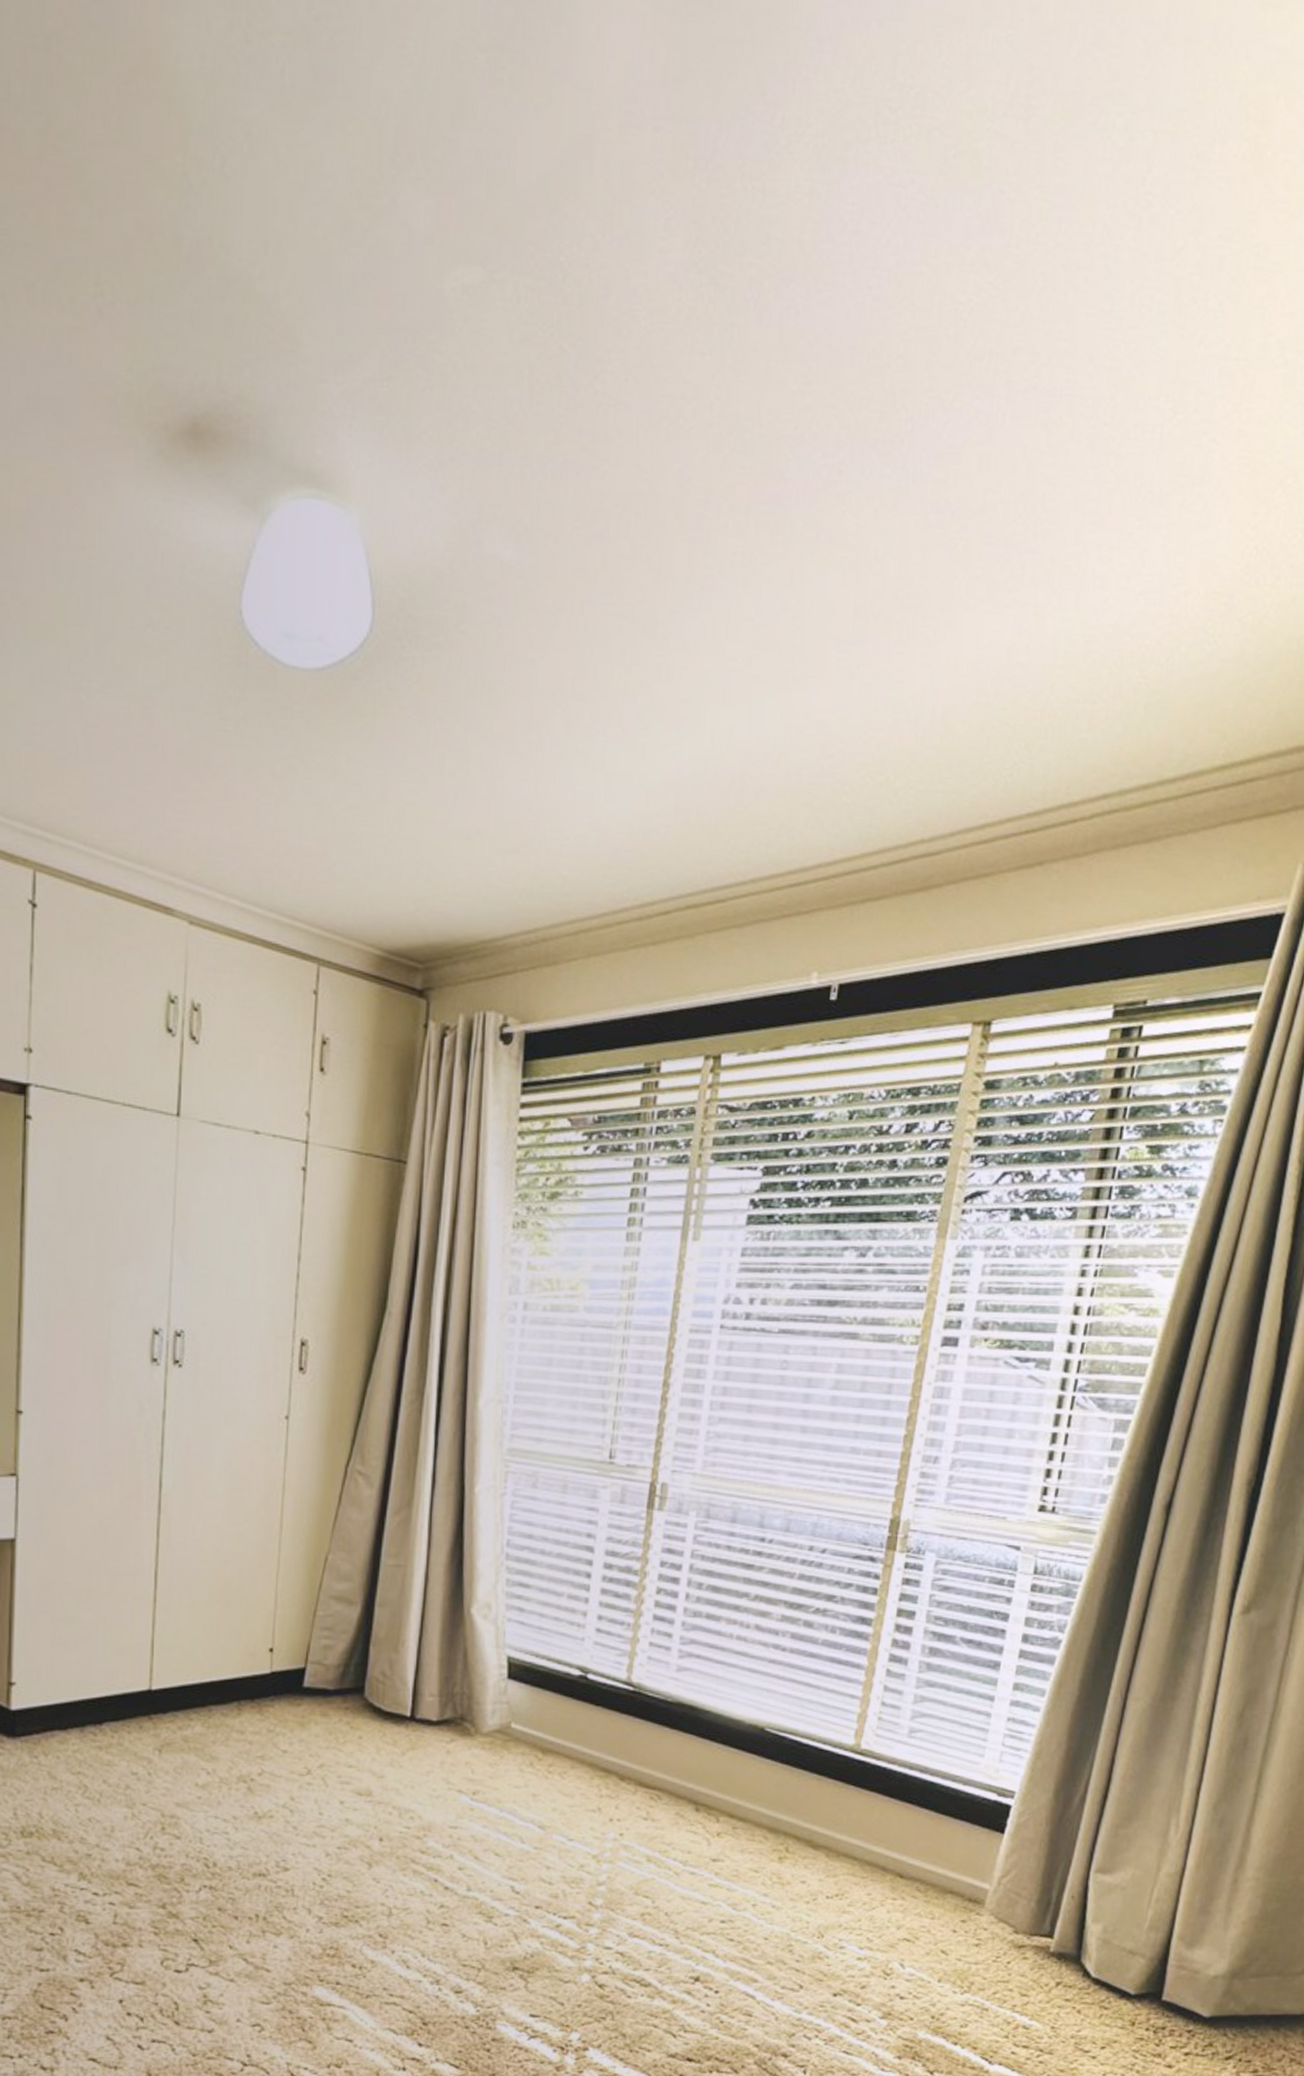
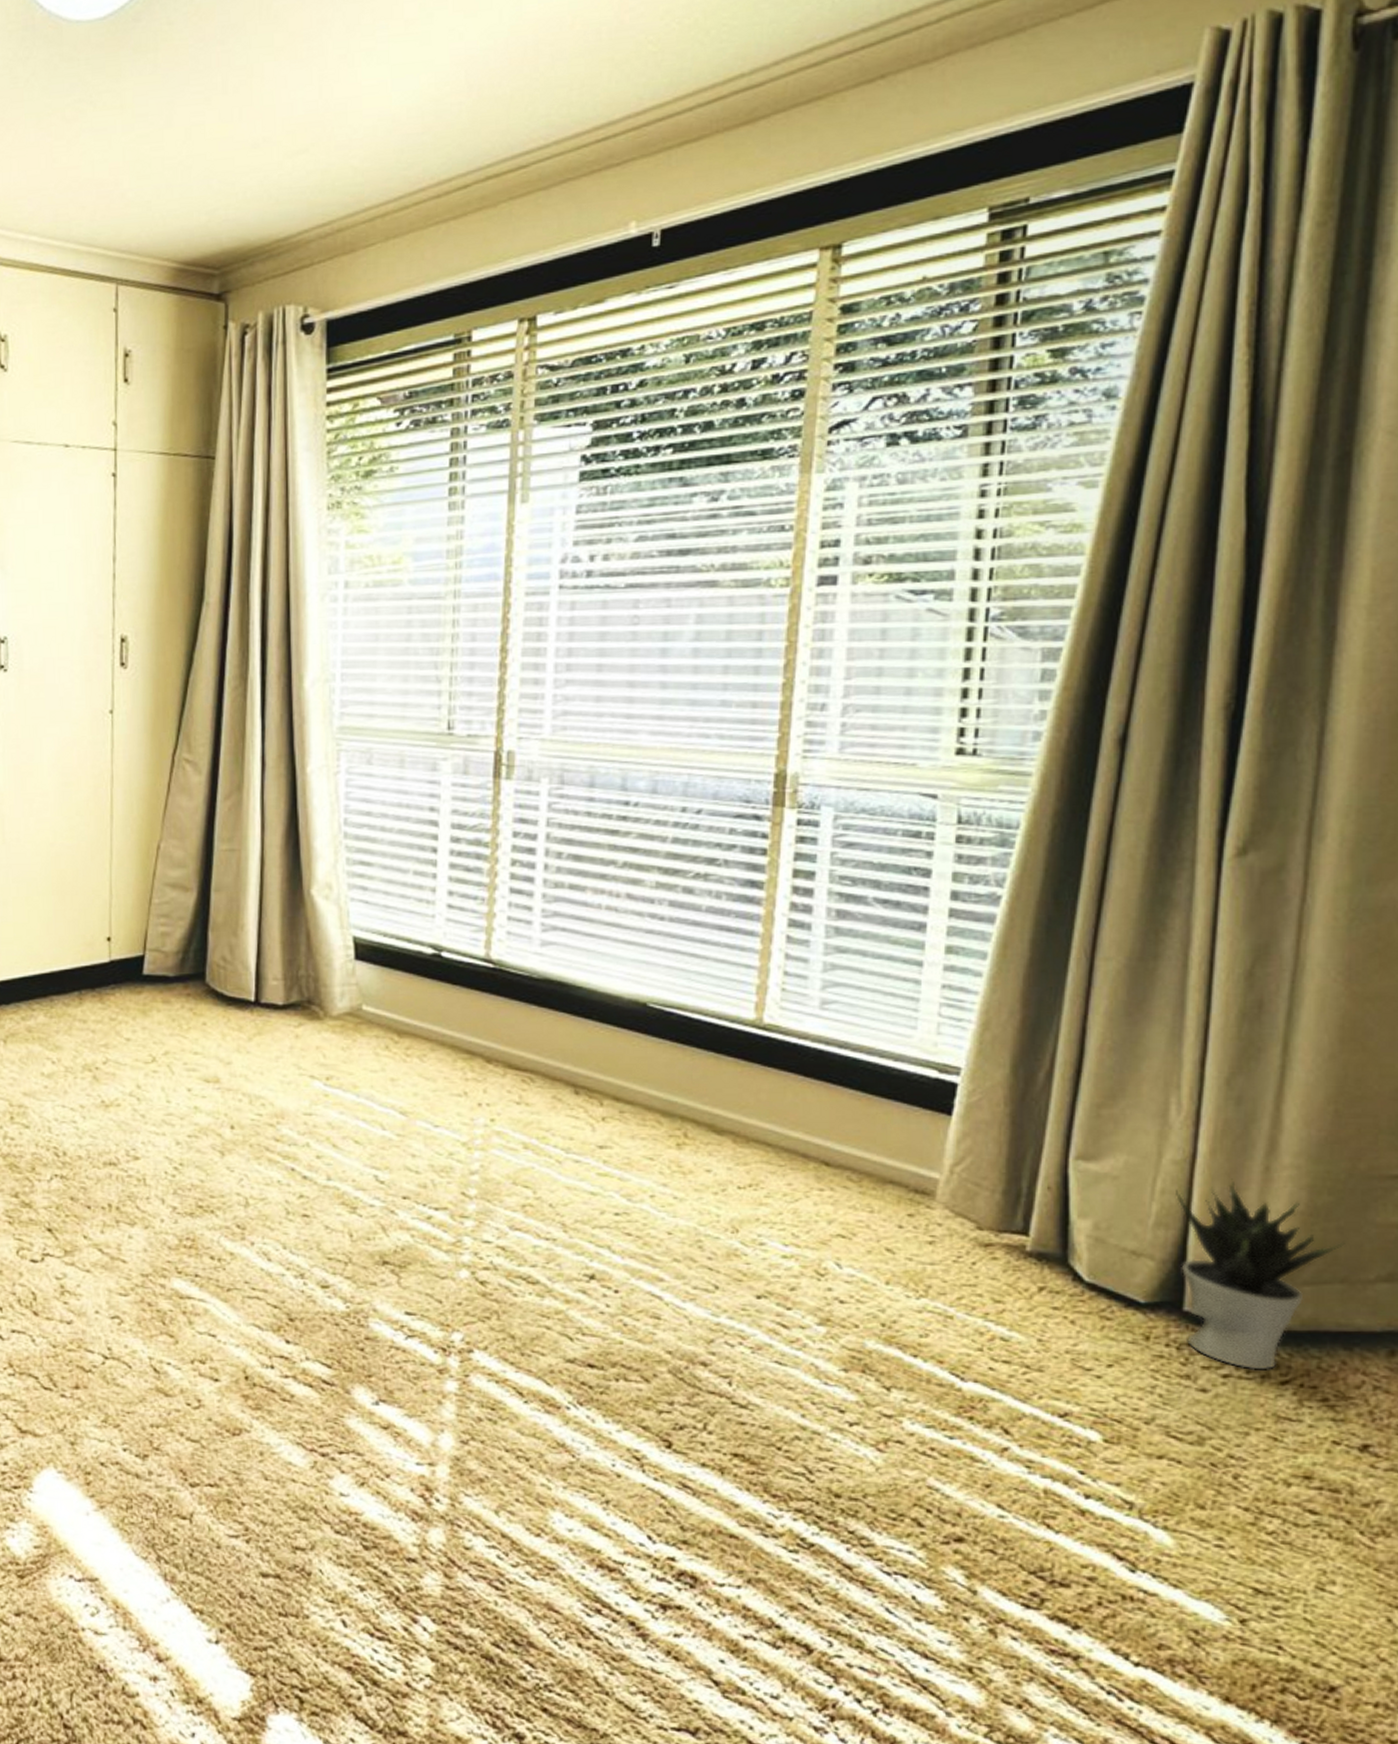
potted plant: none [1162,1889,1284,2048] -> present [1176,1178,1345,1370]

